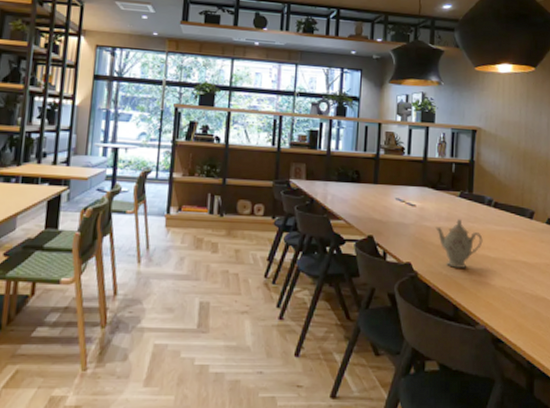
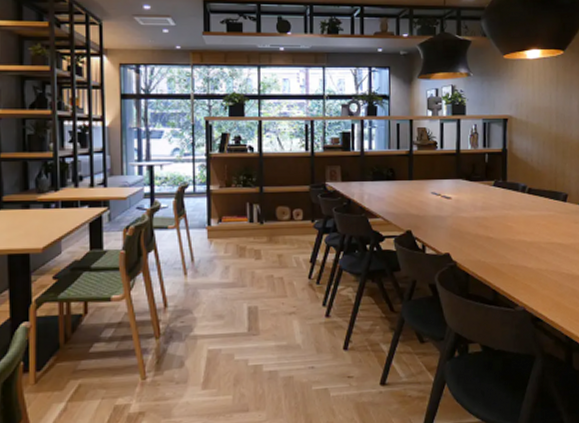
teapot: present [436,219,483,268] -> none [472,208,519,255]

